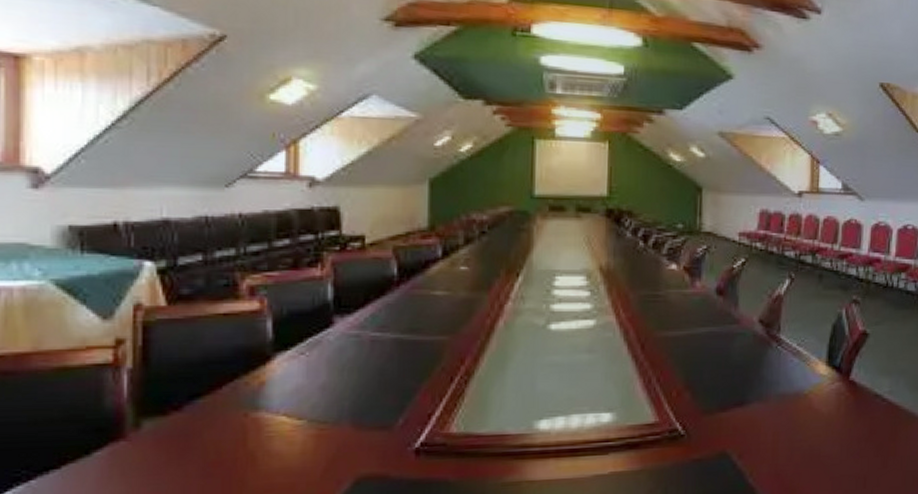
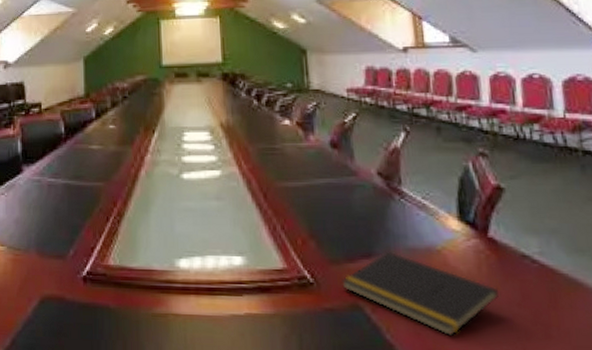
notepad: none [712,398,851,474] -> present [342,251,498,337]

